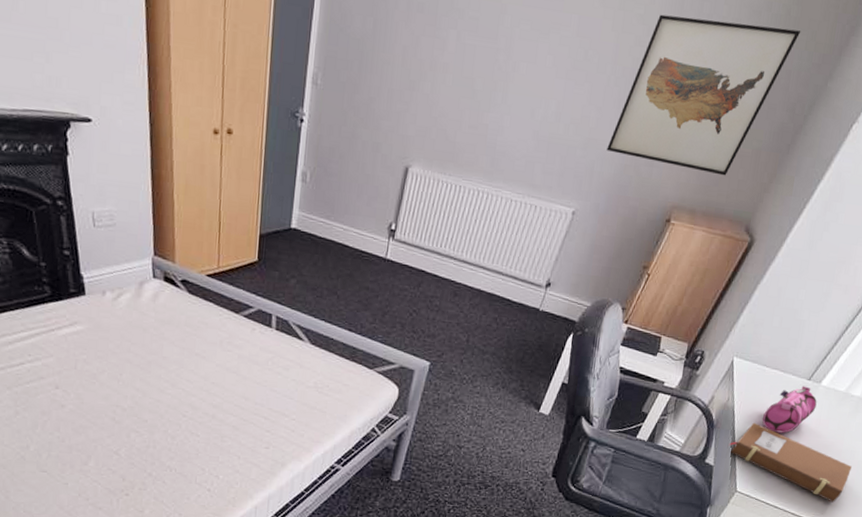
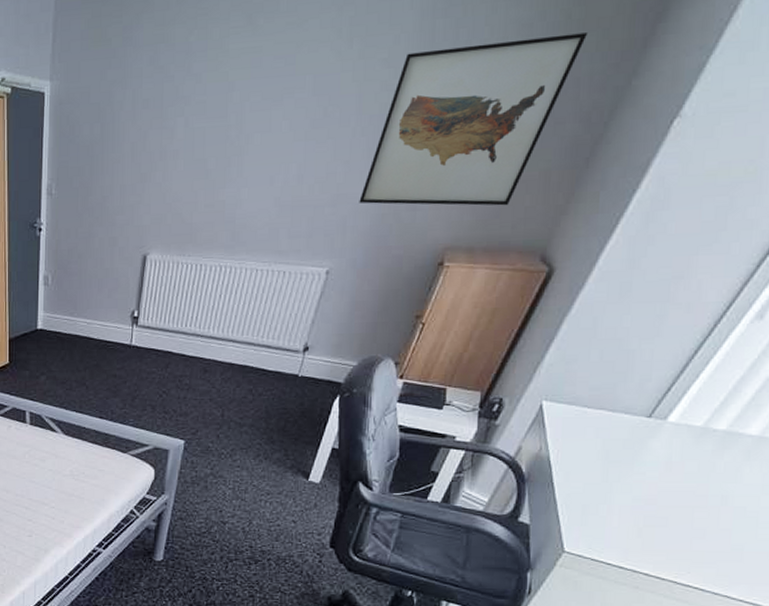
notebook: present [729,422,852,503] -> none [547,472,725,559]
pencil case: present [762,386,817,433] -> none [590,425,664,482]

